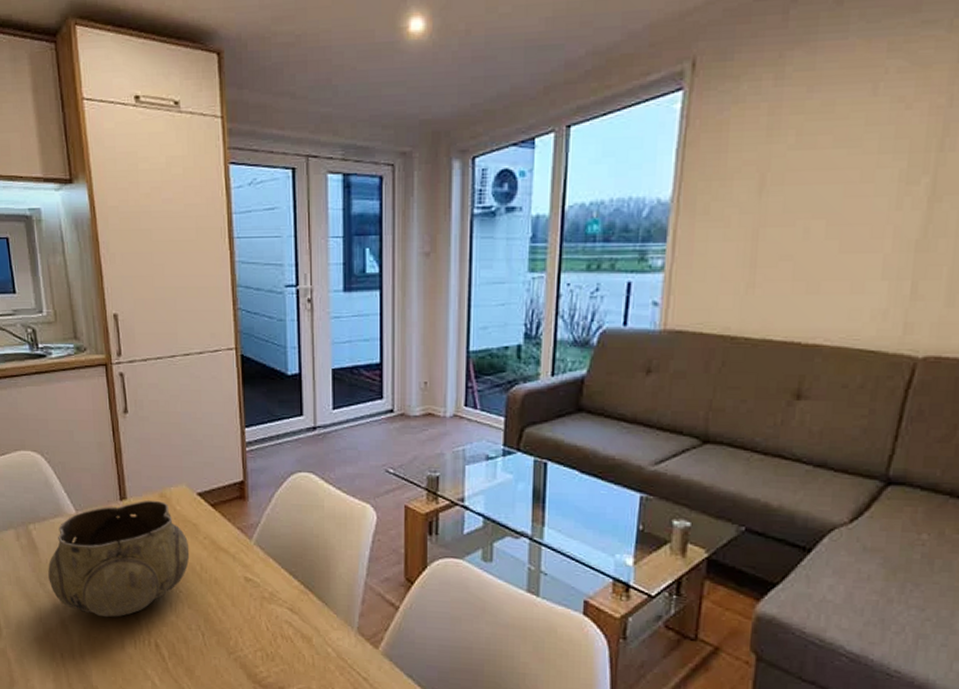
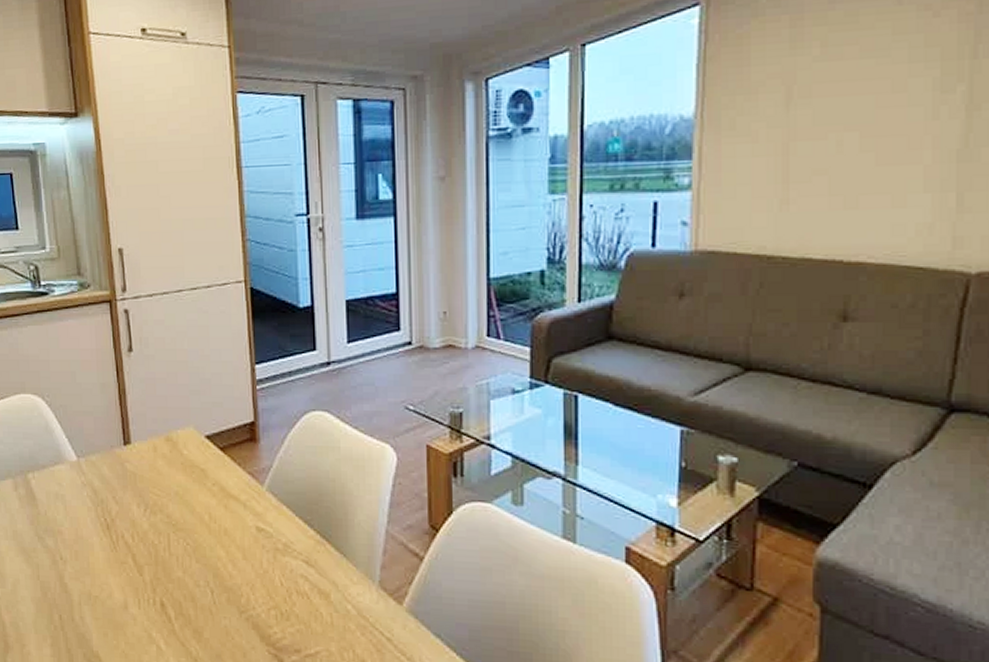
decorative bowl: present [48,500,190,618] -> none [47,444,198,574]

